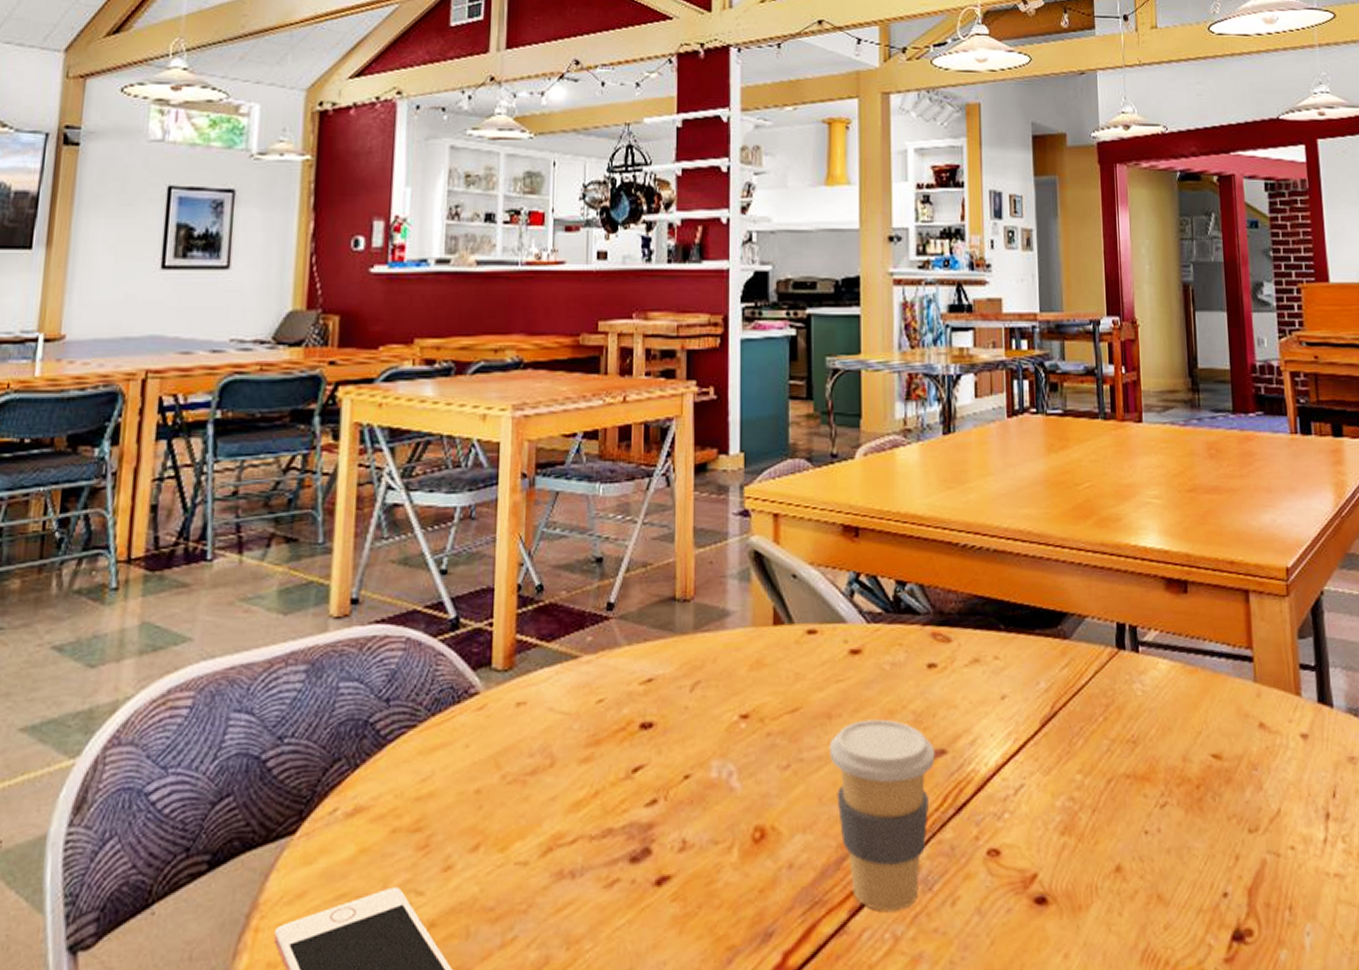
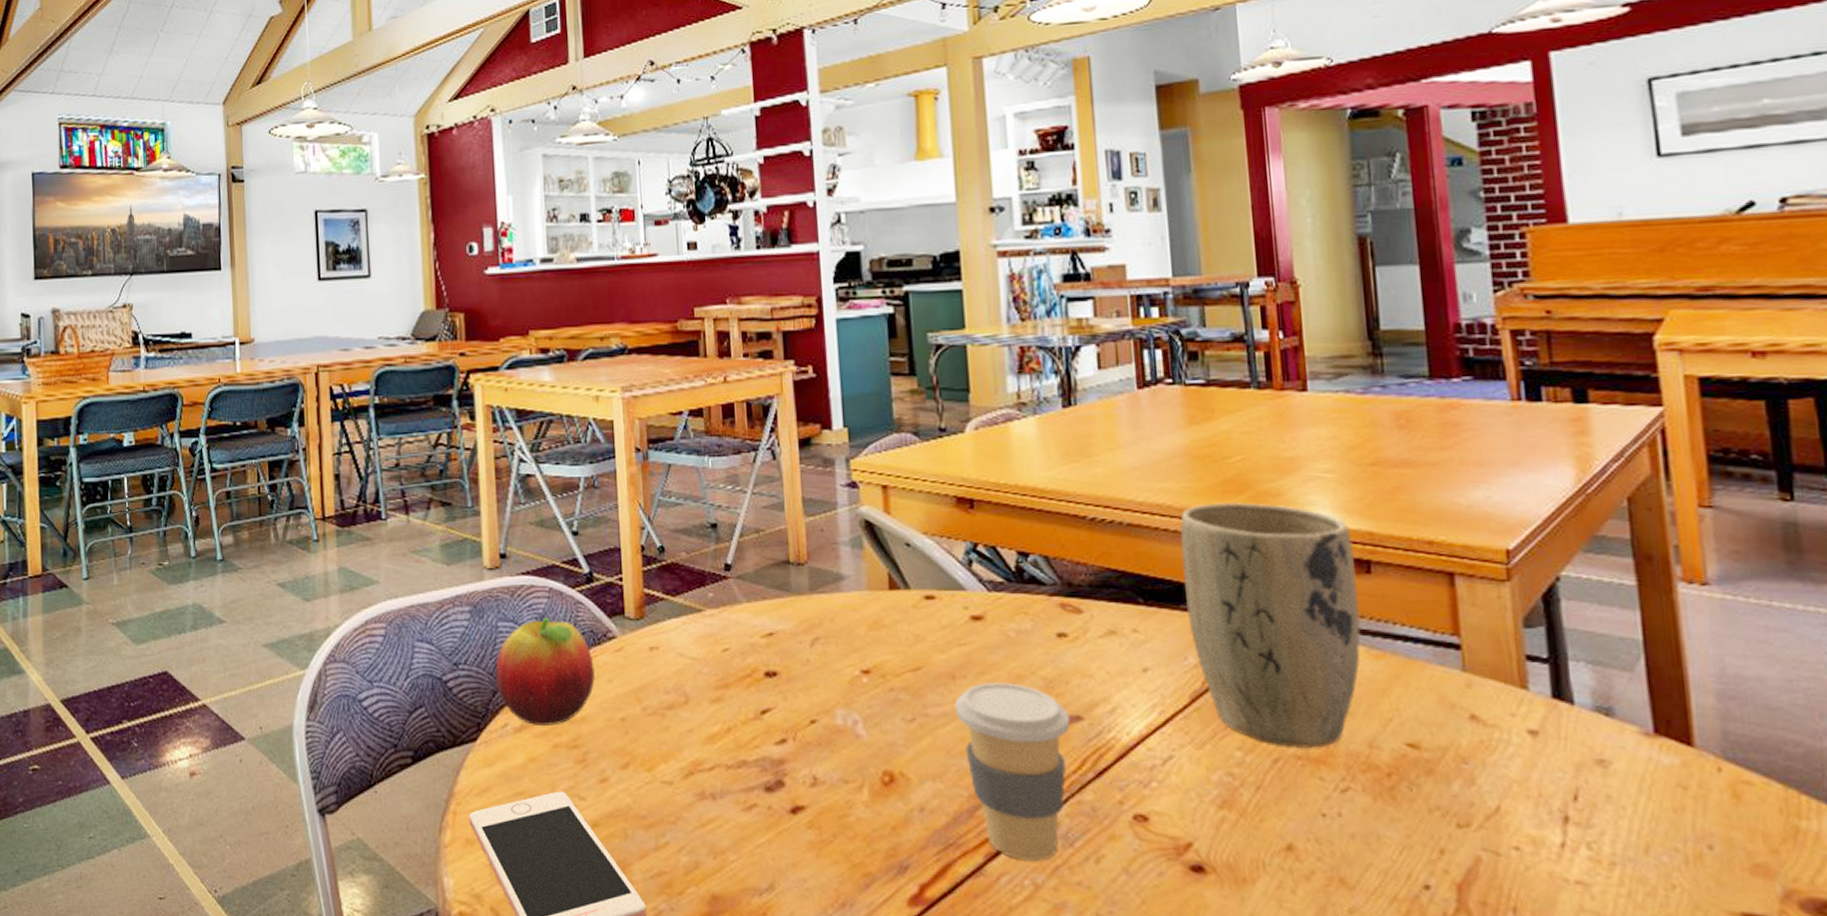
fruit: none [328,673,450,807] -> present [495,617,595,725]
plant pot: none [1037,526,1179,767] -> present [1179,501,1361,748]

